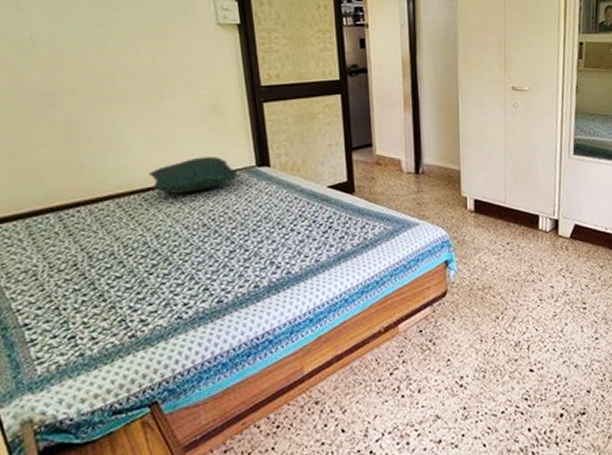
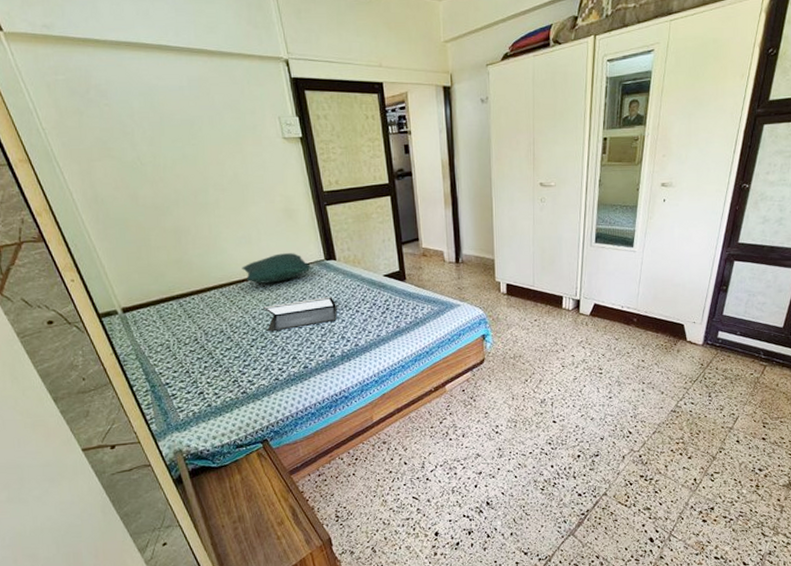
laptop: none [171,212,266,254] -> present [263,297,336,331]

